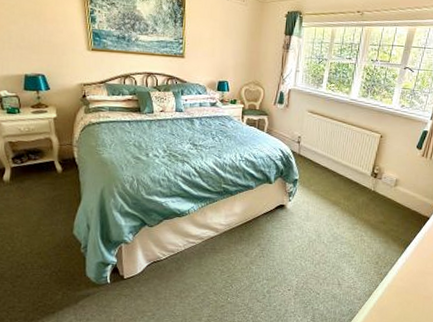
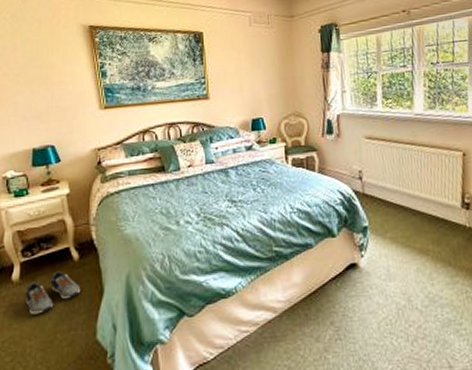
shoe: none [14,178,63,209] -> present [24,271,81,315]

